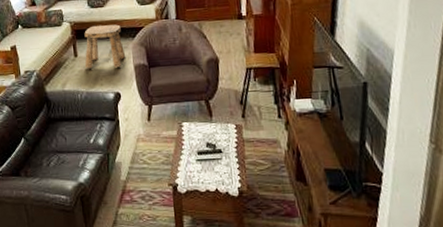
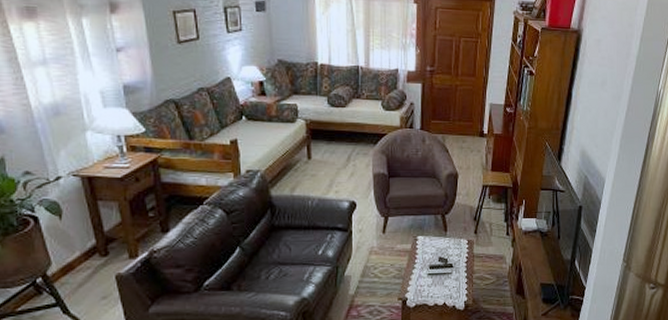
stool: present [84,24,126,69] -> none [318,126,365,175]

